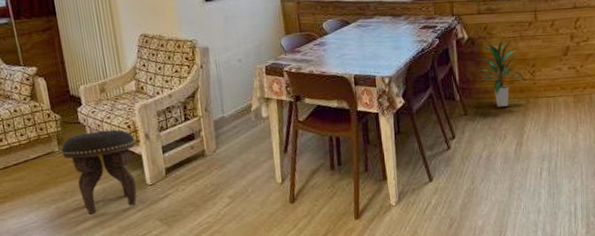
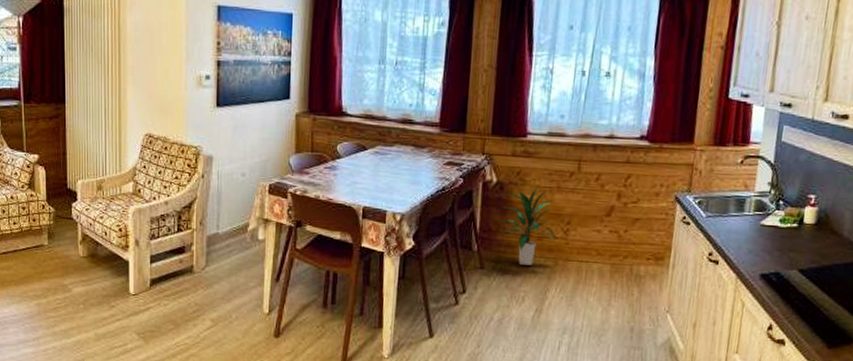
footstool: present [61,129,137,216] -> none [51,229,125,317]

